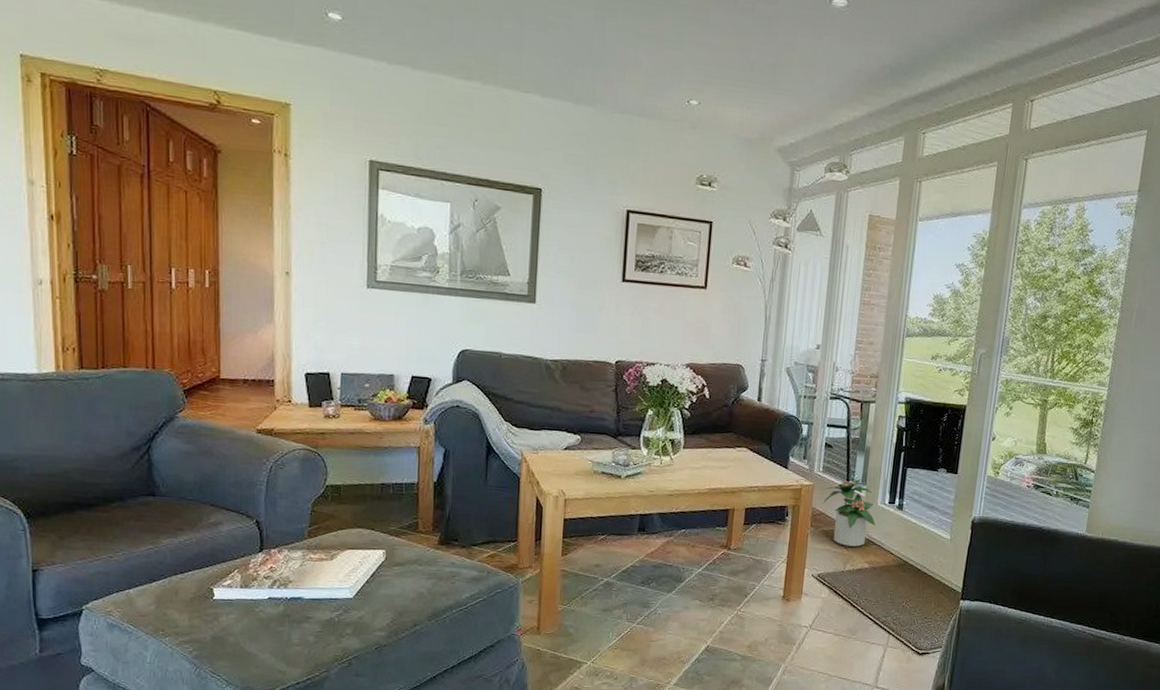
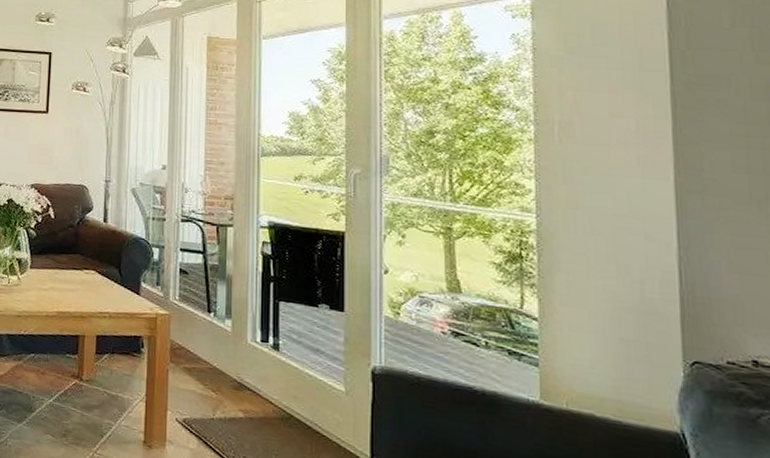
potted plant: present [823,479,876,547] -> none [182,311,248,391]

